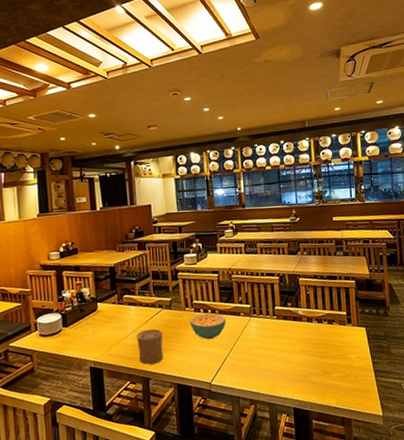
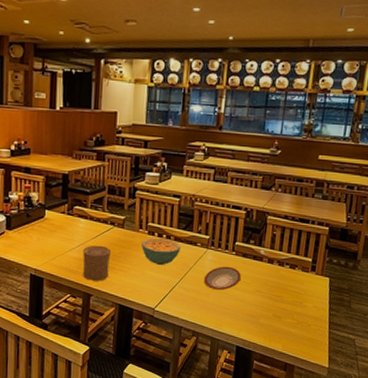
plate: none [252,330,285,356] -> present [203,266,241,291]

